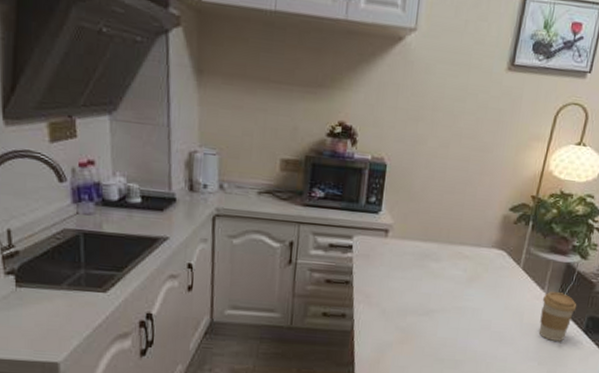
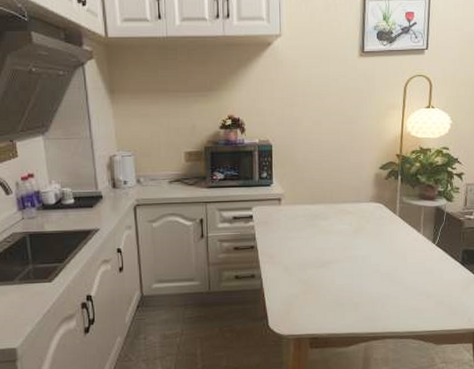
coffee cup: present [538,291,577,341] -> none [420,232,451,275]

